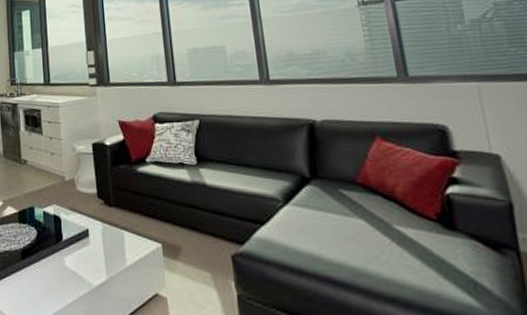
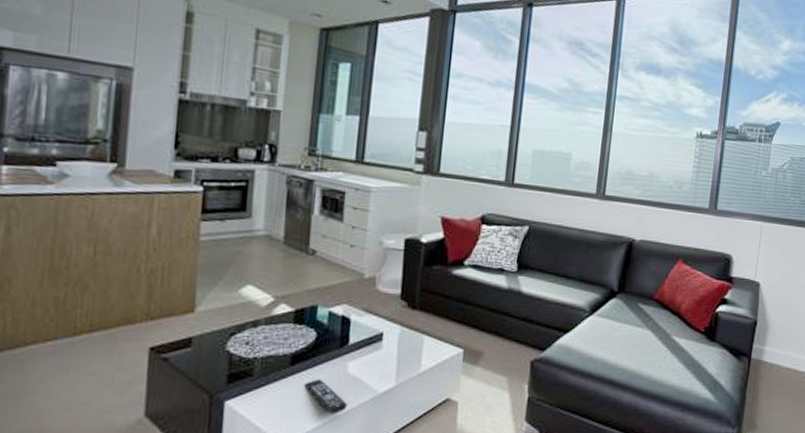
remote control: none [34,272,70,305] -> present [304,379,348,414]

